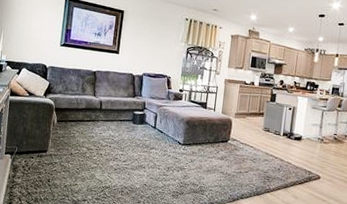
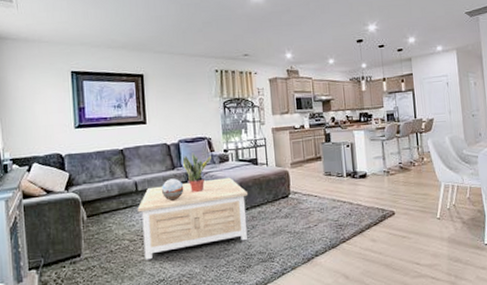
coffee table: none [97,108,193,171] -> present [137,177,247,260]
decorative sphere: none [120,104,140,124] -> present [161,178,184,201]
potted plant: none [143,86,168,122] -> present [183,152,211,193]

